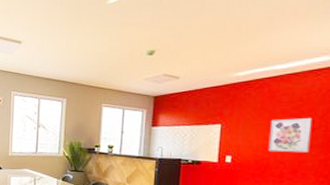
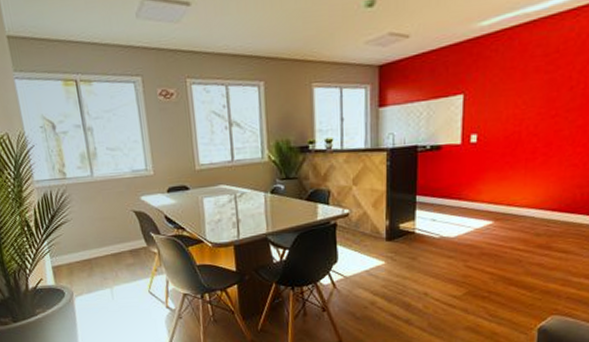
wall art: present [268,117,312,153] -> none [519,73,570,122]

